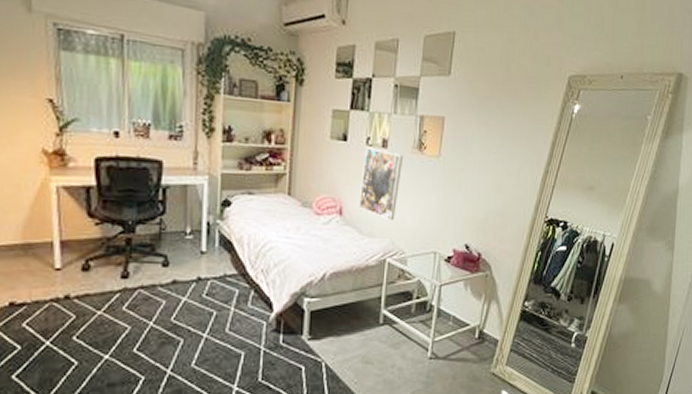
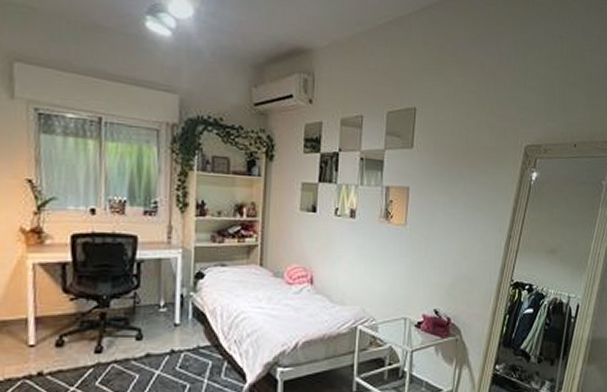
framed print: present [358,148,404,221] -> none [328,218,372,289]

